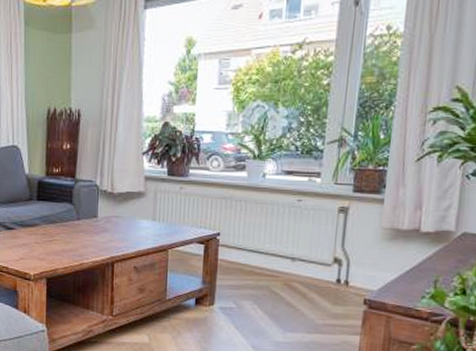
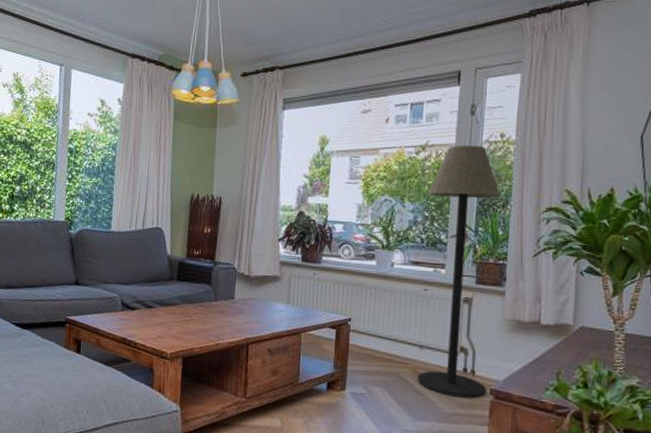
floor lamp: none [289,40,385,309] -> present [418,145,501,399]

